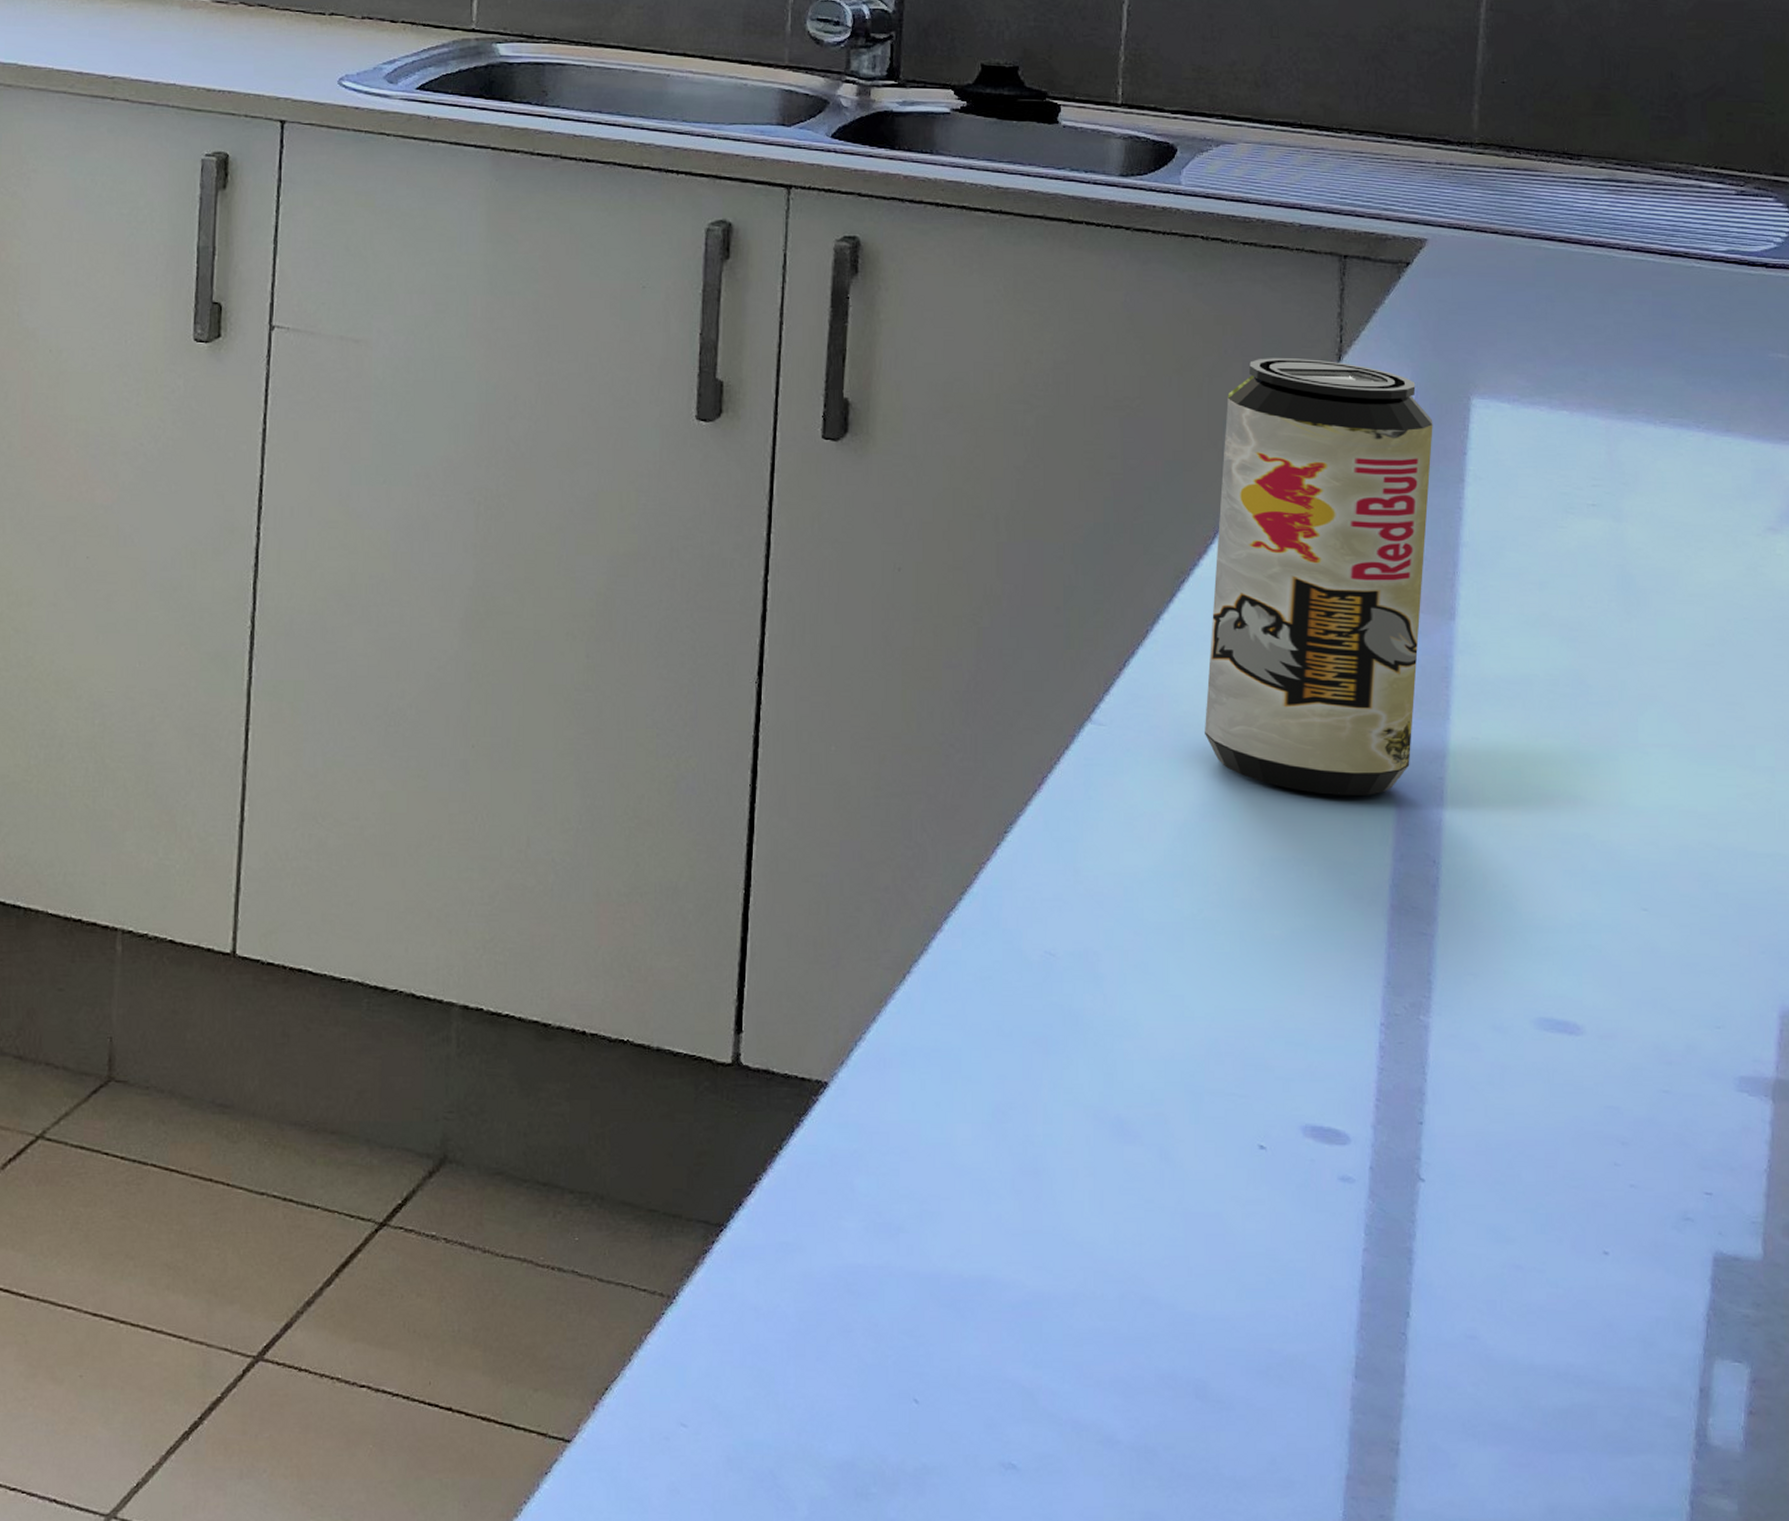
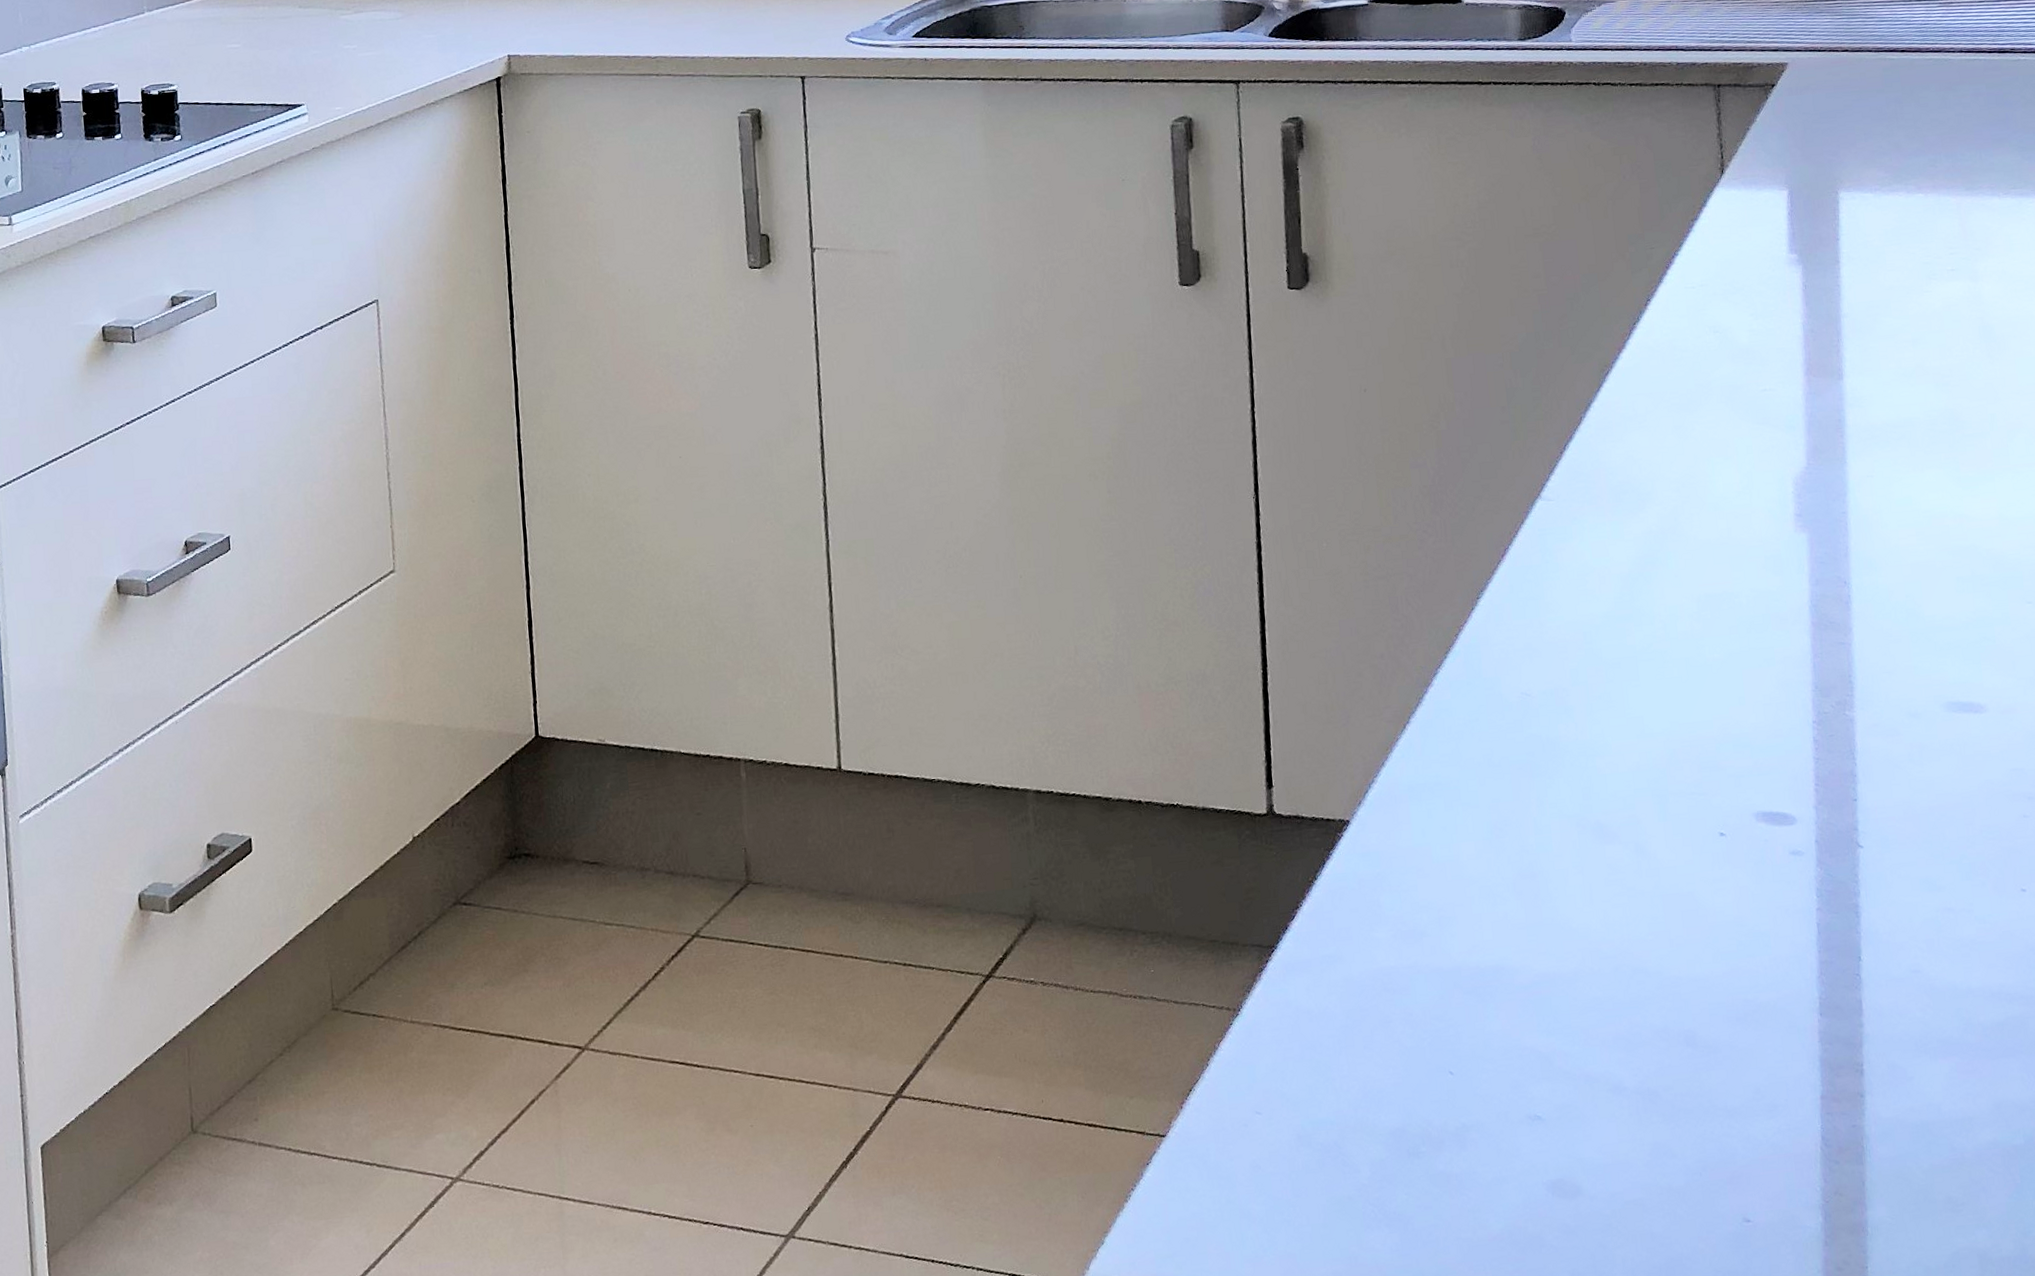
beverage can: present [1205,358,1433,795] -> none [1629,175,1817,537]

